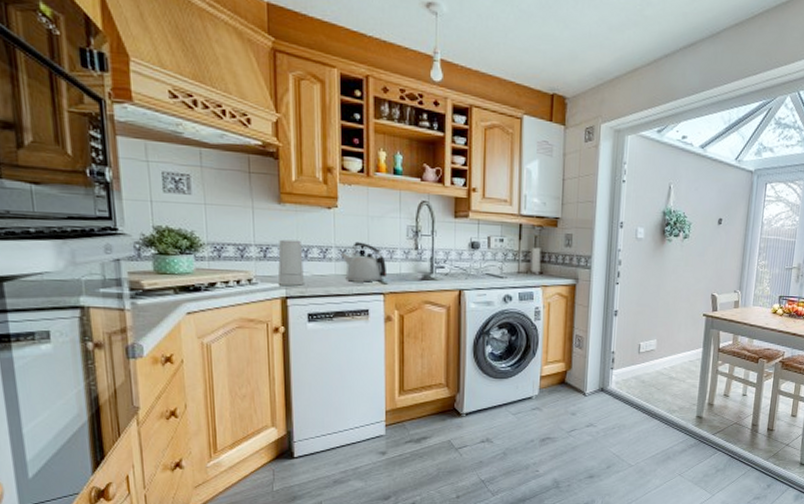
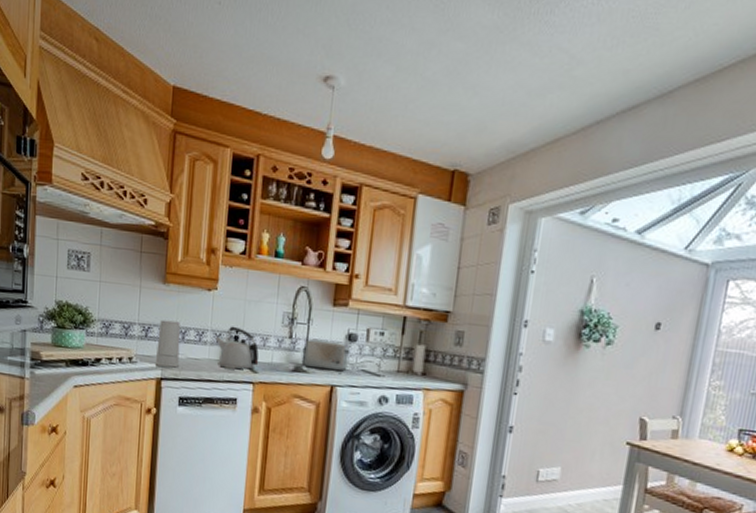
toaster: none [432,250,474,278] -> present [304,339,350,373]

